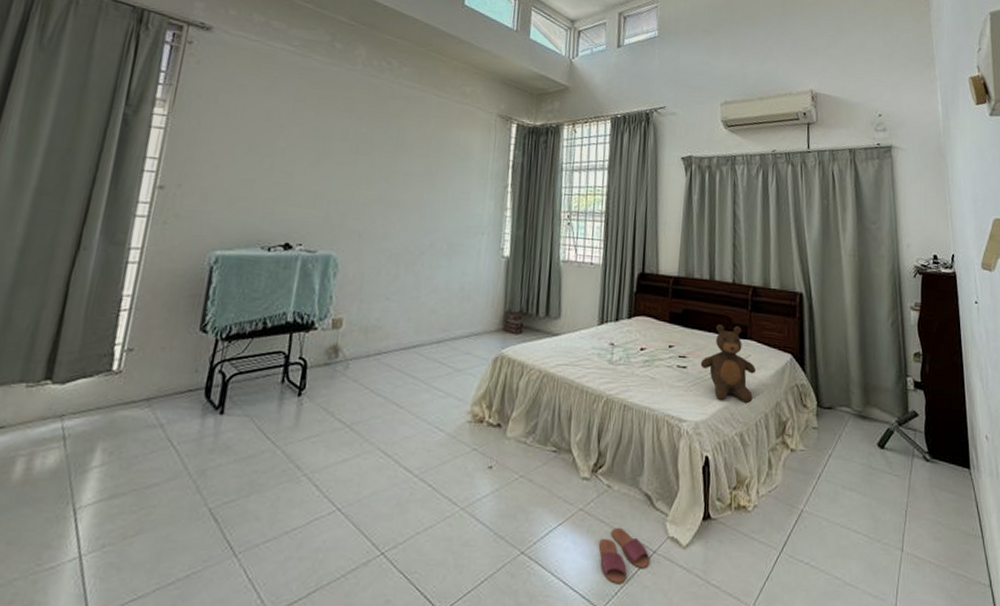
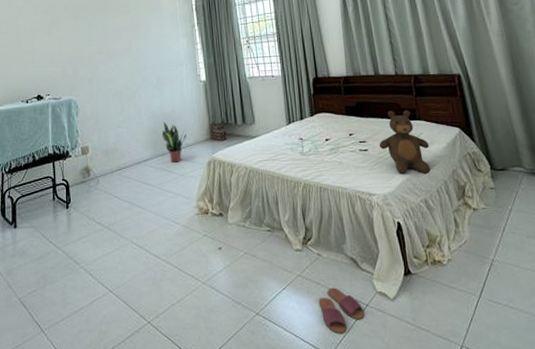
potted plant: none [442,300,474,354] -> present [162,121,187,163]

